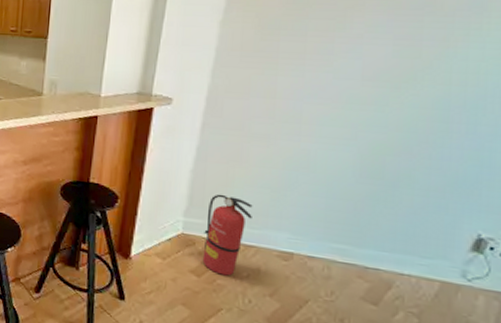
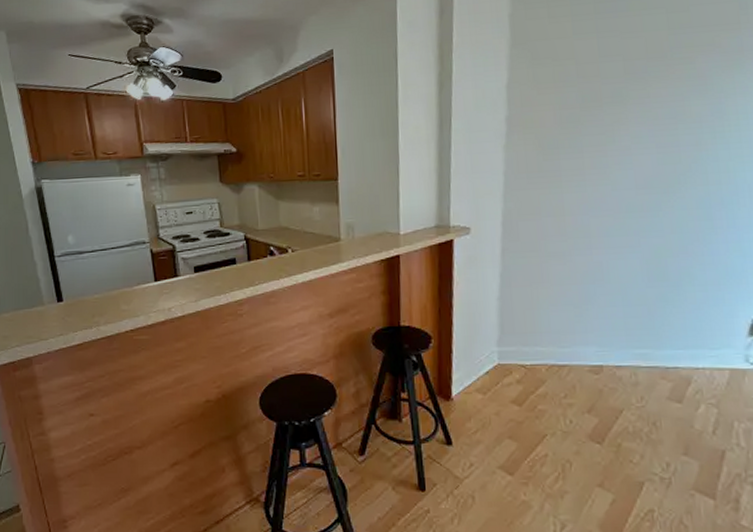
fire extinguisher: present [202,194,253,276] -> none [519,318,561,400]

